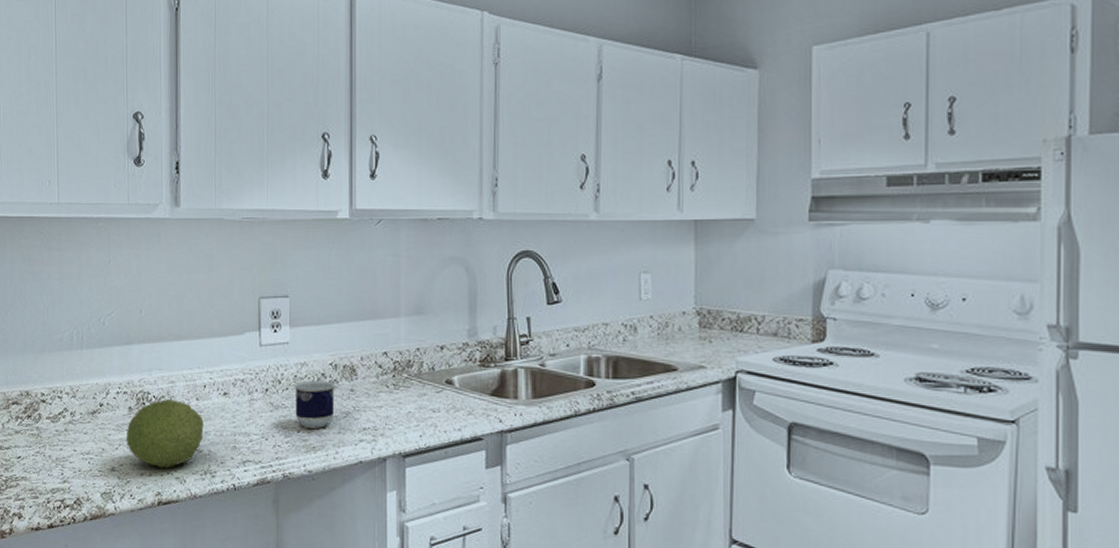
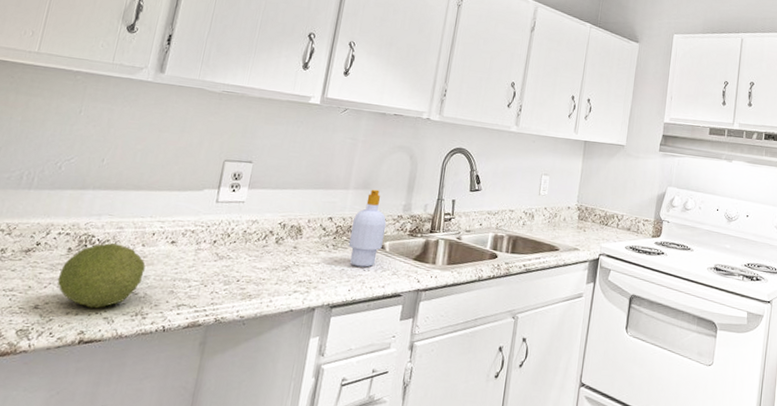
cup: present [294,380,336,429] -> none [237,236,281,279]
soap bottle: none [410,314,451,408] -> present [348,189,387,267]

